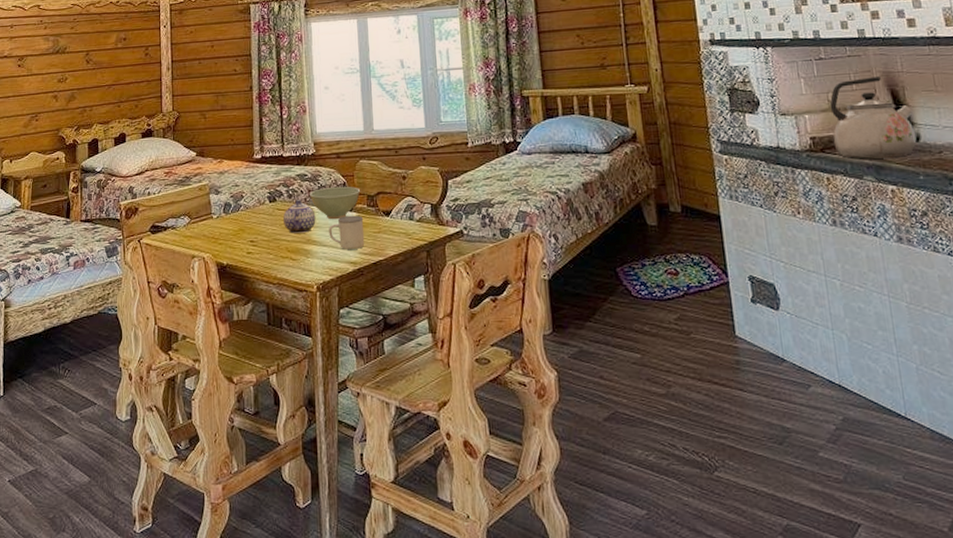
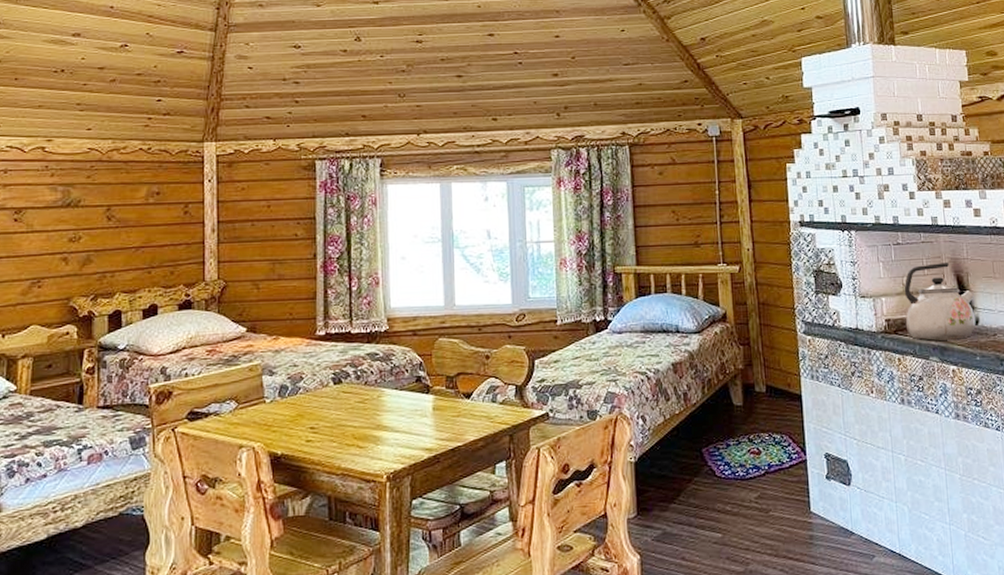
teapot: present [283,200,316,233] -> none [350,381,388,419]
bowl: present [310,186,361,220] -> none [381,366,439,403]
mug: present [329,215,365,250] -> none [402,398,442,436]

